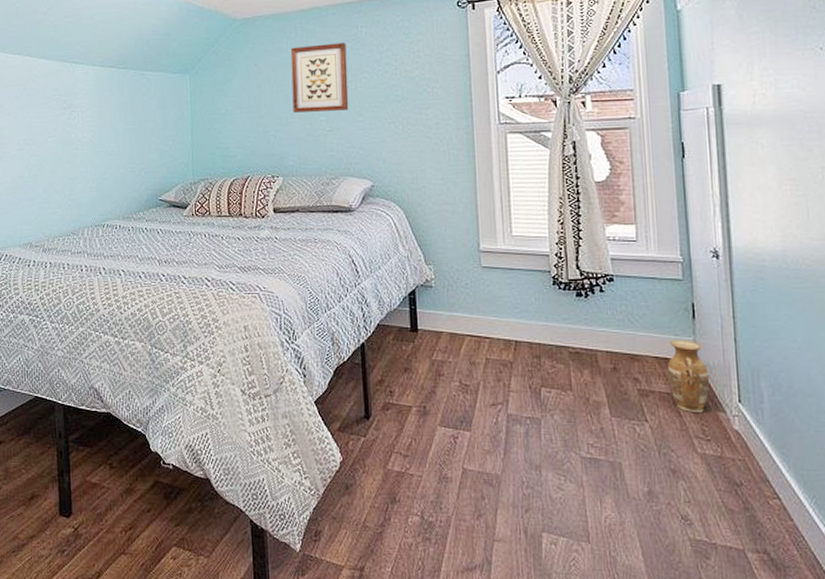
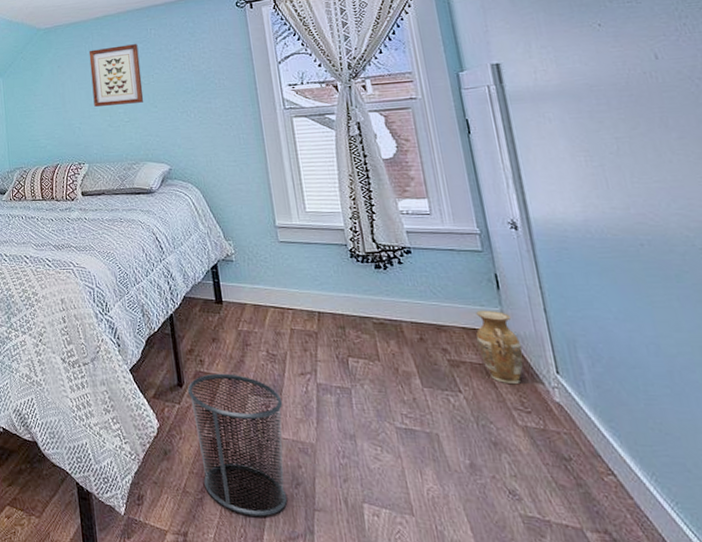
waste bin: none [375,404,472,549] -> present [188,373,288,517]

